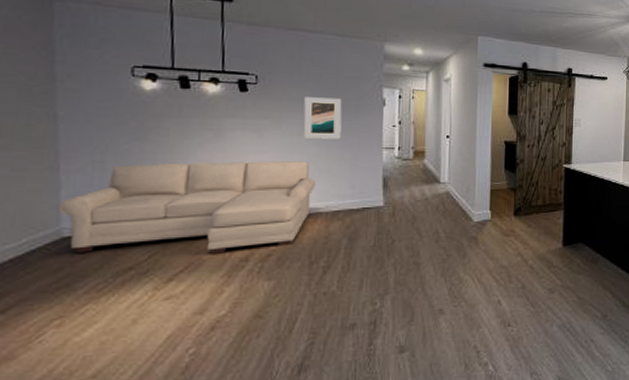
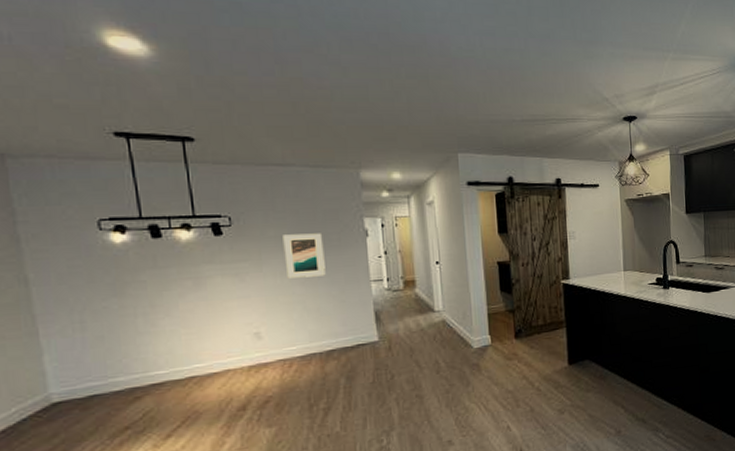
sofa: present [59,161,316,254] -> none [44,302,306,417]

